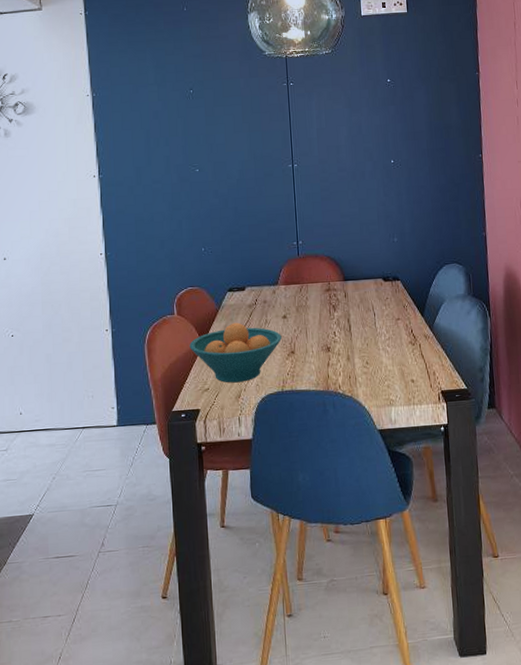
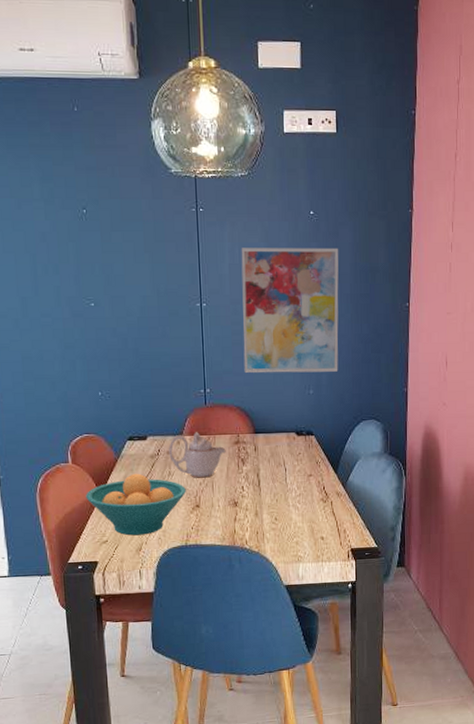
teapot: none [265,281,318,325] -> present [169,432,226,478]
wall art: none [327,109,420,225] -> present [241,247,339,373]

